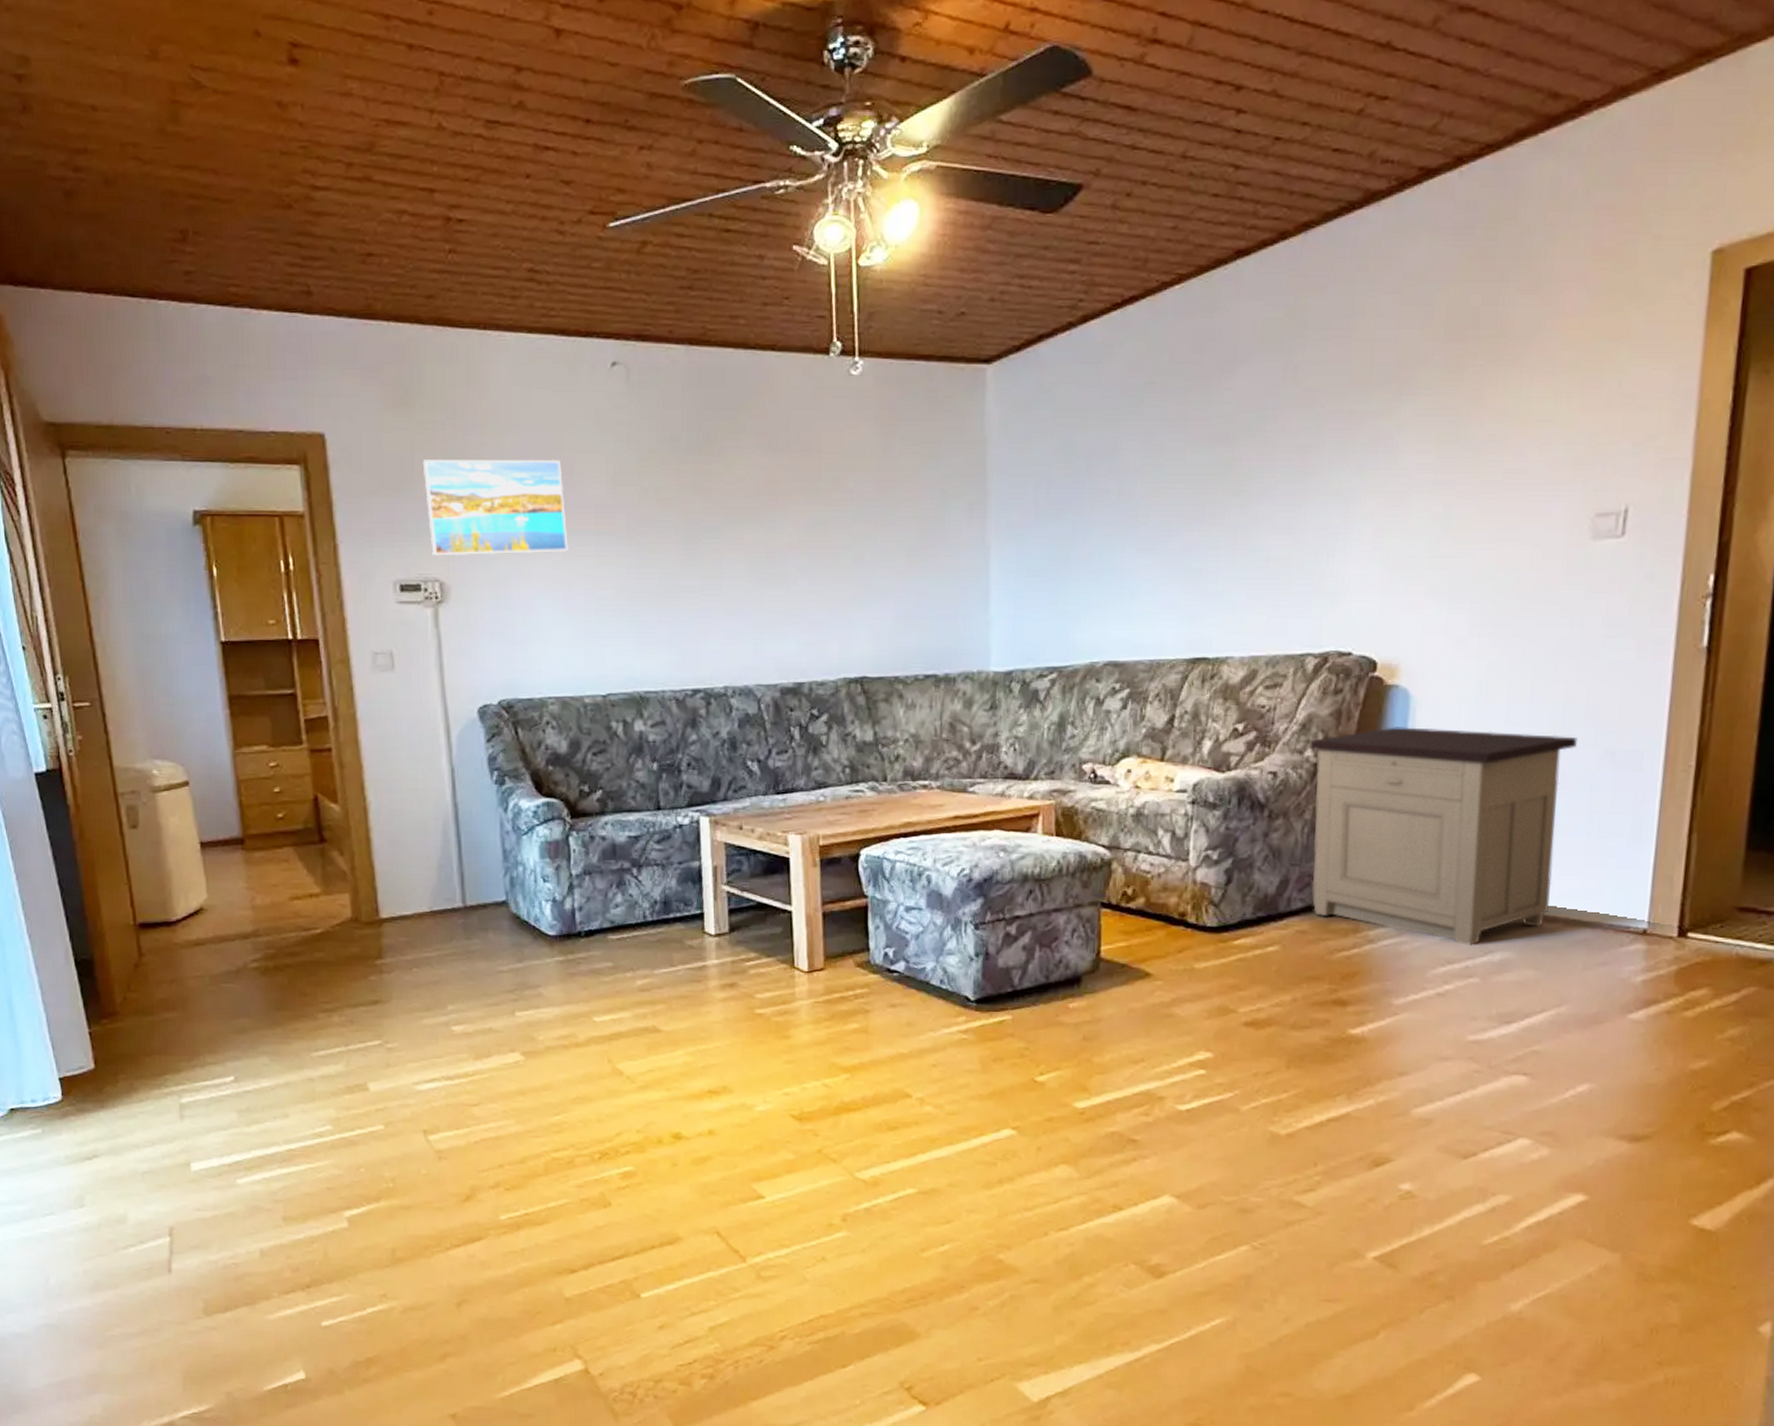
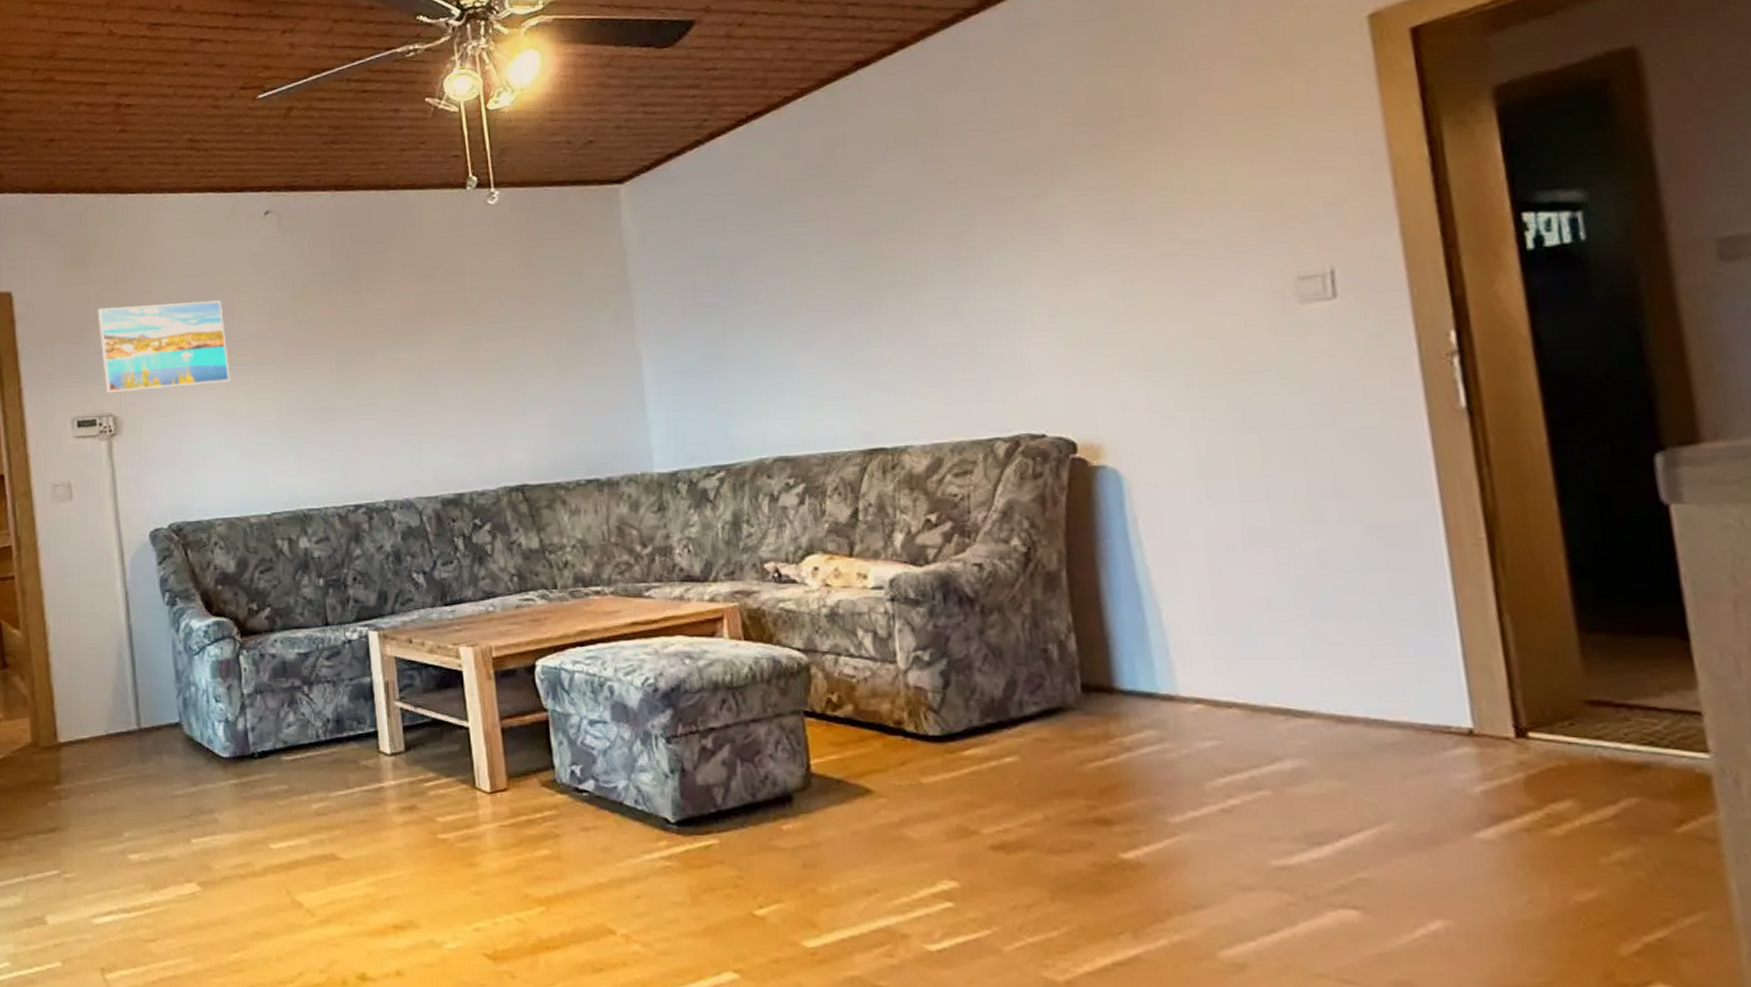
nightstand: present [1309,727,1579,945] -> none [1013,509,1341,752]

